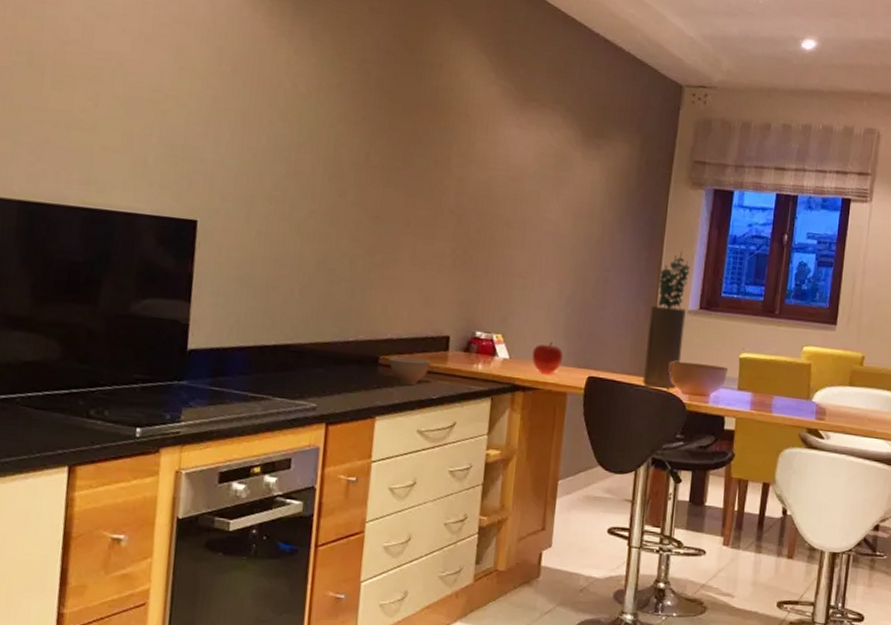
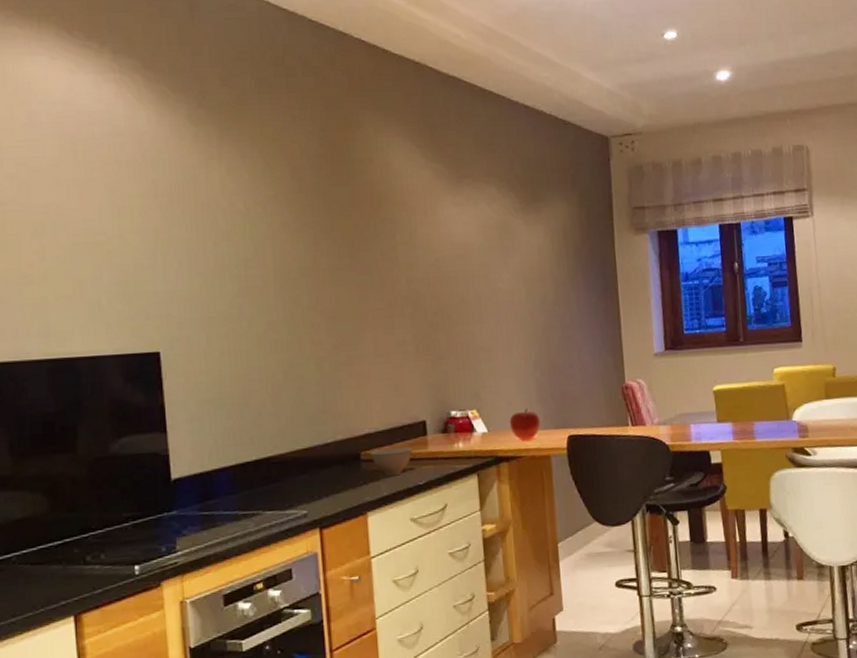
vase: present [642,252,690,389] -> none [617,297,657,435]
bowl: present [669,361,729,397] -> none [645,402,705,436]

